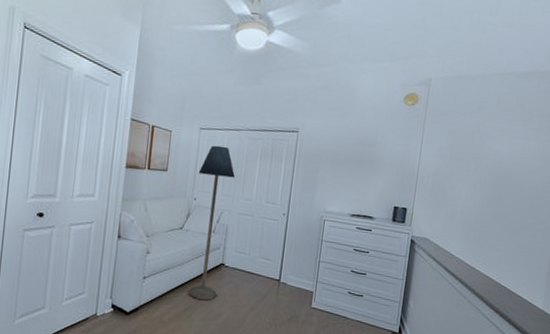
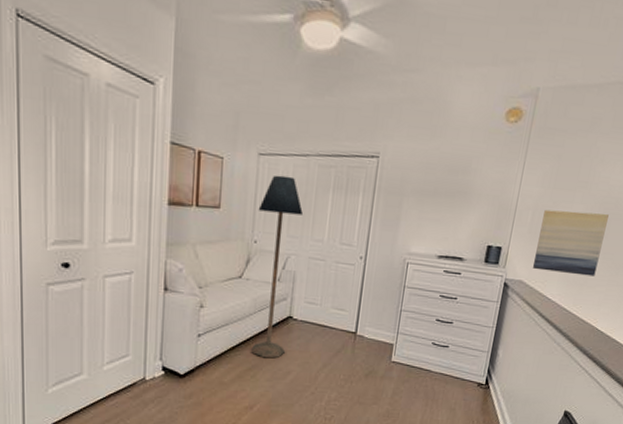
wall art: none [436,177,501,236] -> present [533,209,609,277]

